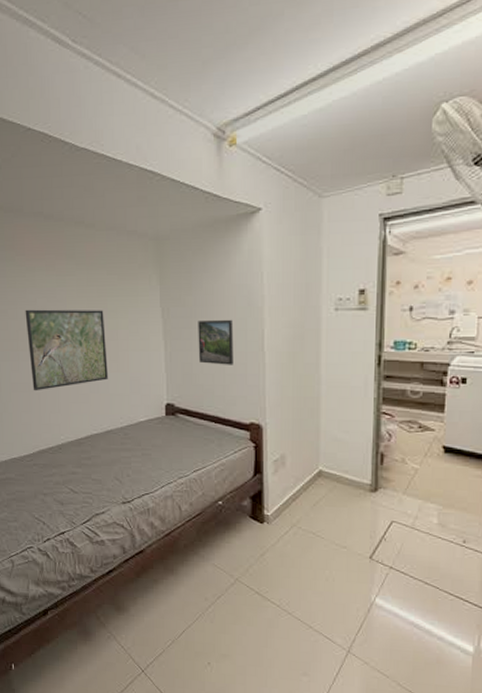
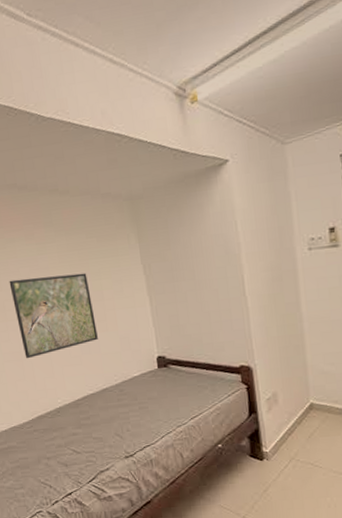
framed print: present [198,319,234,365] -> none [179,269,218,314]

